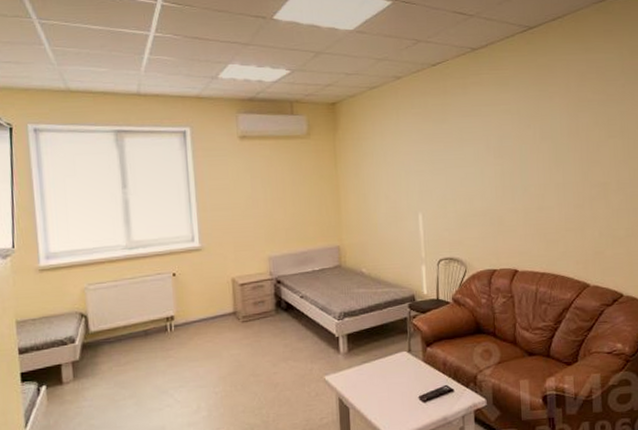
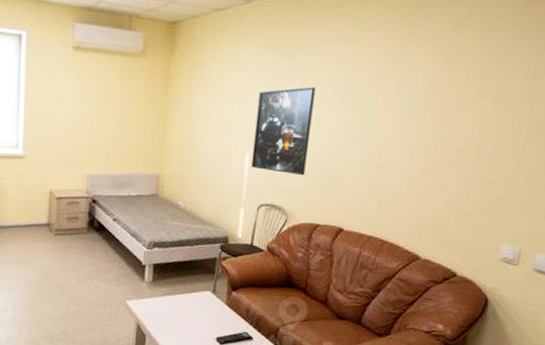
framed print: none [421,146,475,227] -> present [251,87,316,176]

